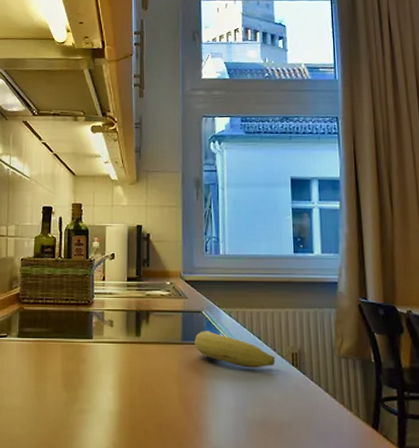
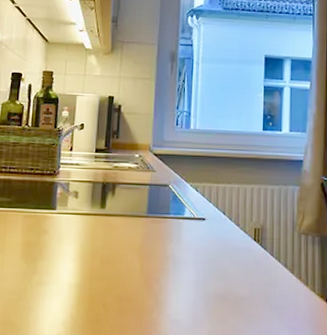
fruit: present [194,331,276,368] -> none [159,204,238,243]

